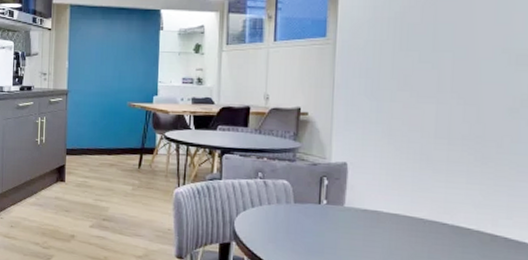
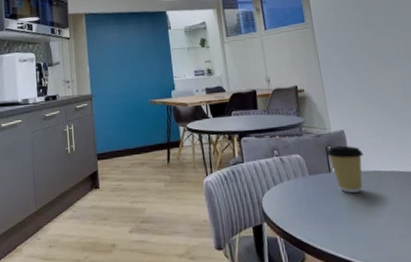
coffee cup: none [320,177,365,229] -> present [326,145,364,193]

